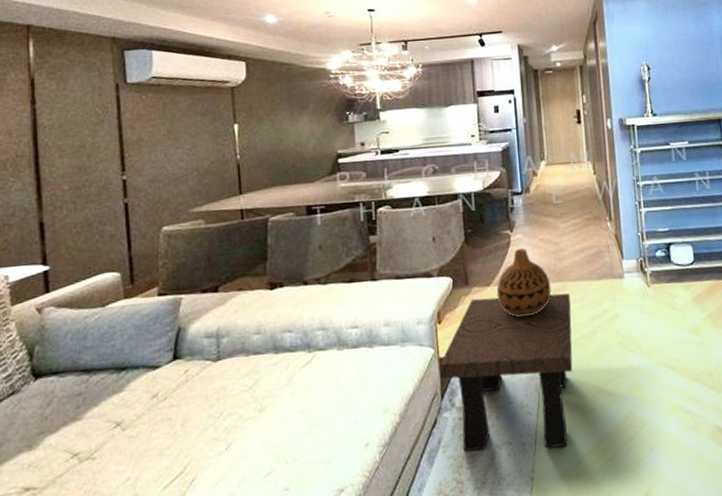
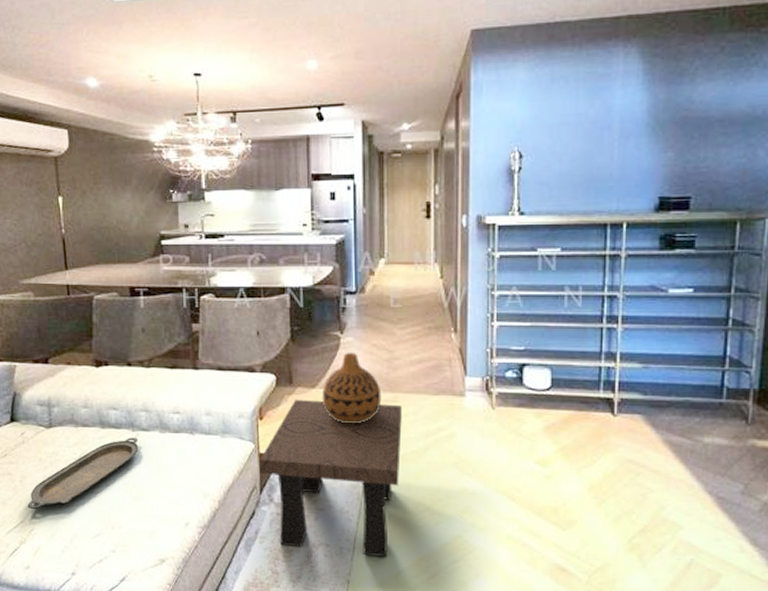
serving tray: none [189,359,316,457] -> present [27,437,139,510]

